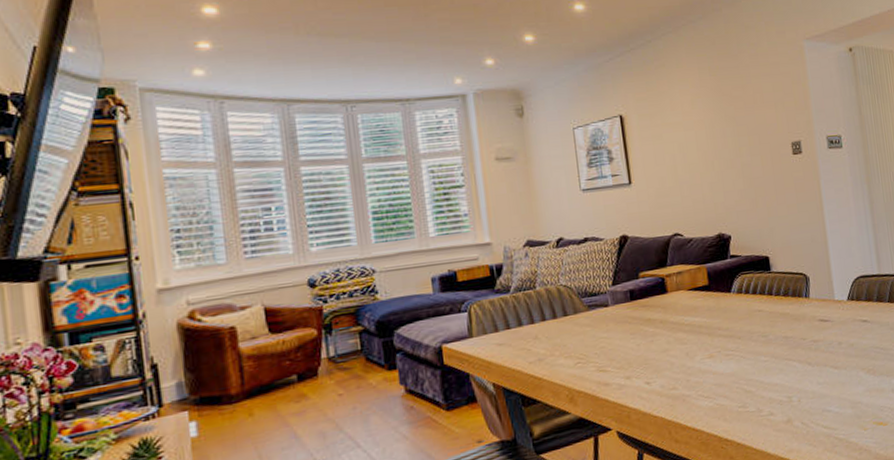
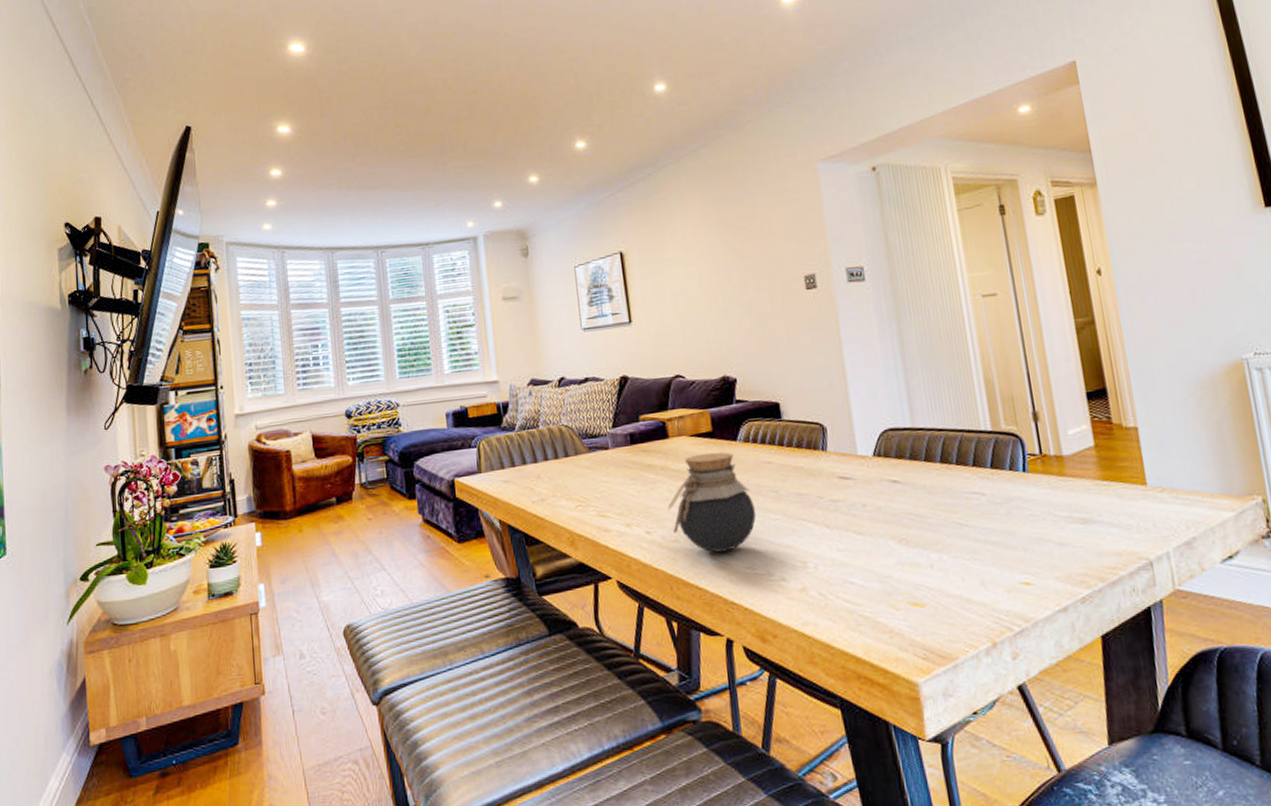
jar: none [665,303,748,396] -> present [667,452,757,553]

